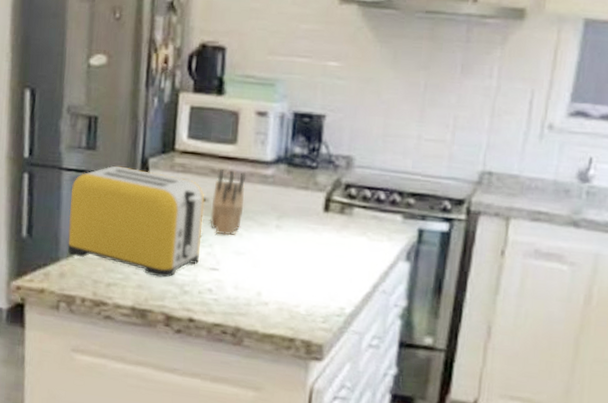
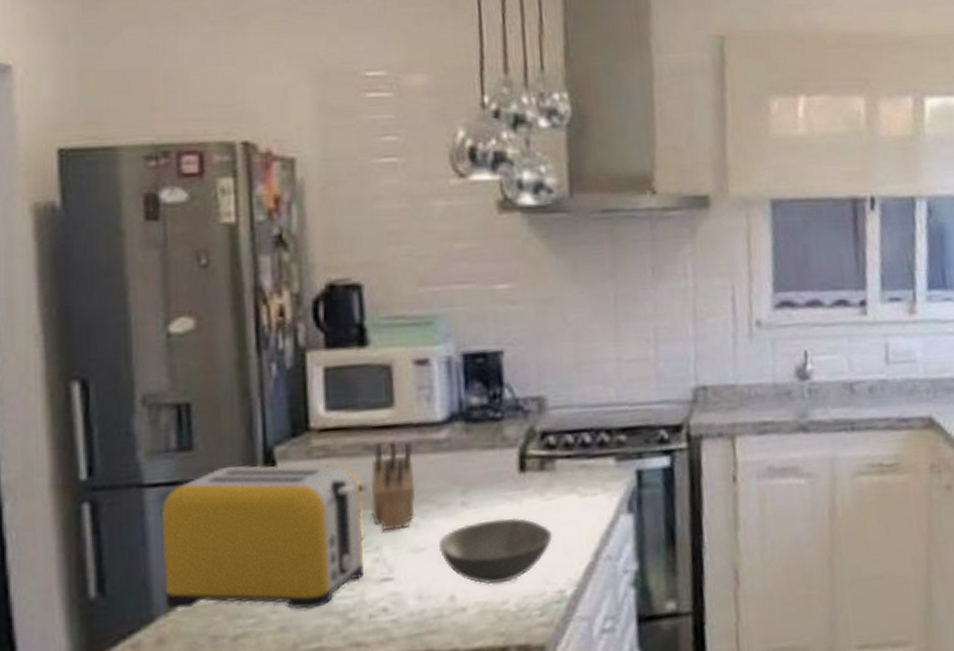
soup bowl: none [254,242,342,292] -> present [438,517,553,585]

